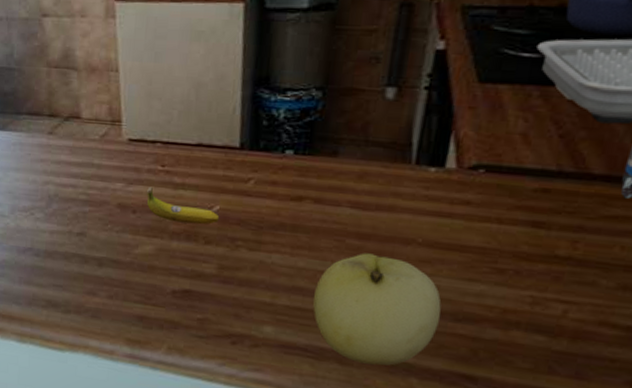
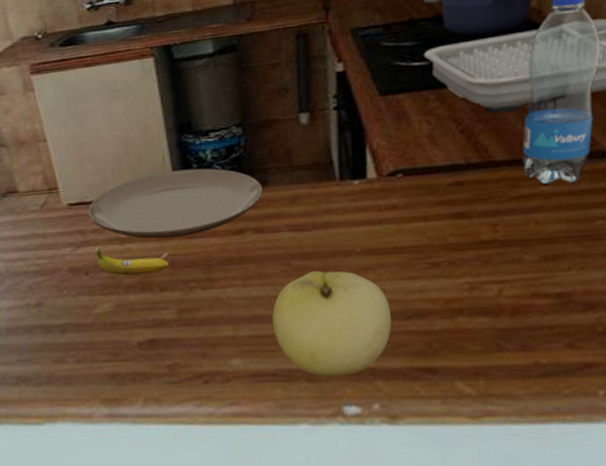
plate: none [147,123,332,193] -> present [88,168,263,239]

